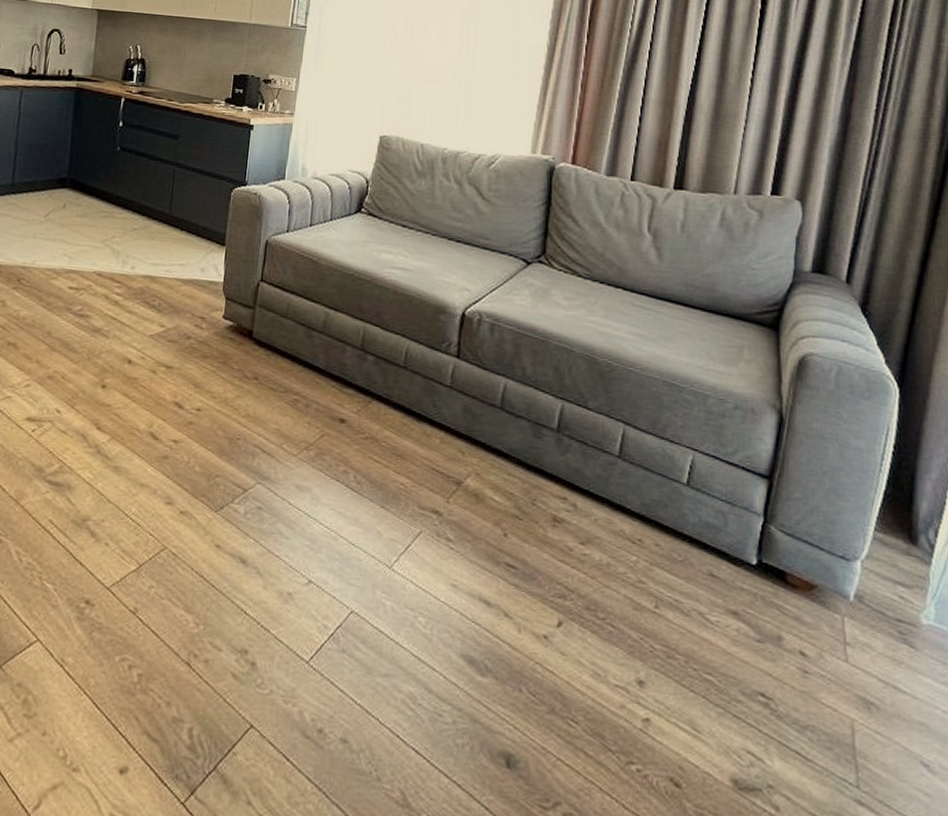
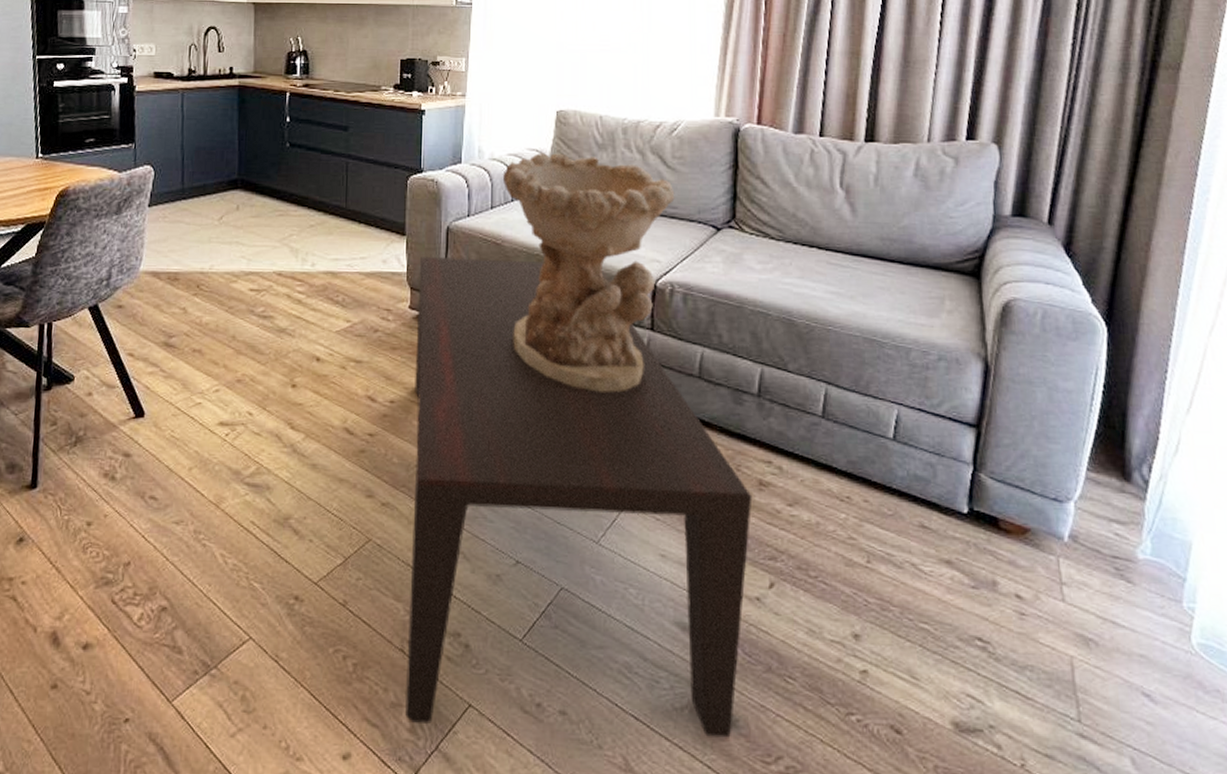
coffee table: none [186,268,546,779] -> present [405,257,753,738]
decorative bowl: none [322,175,489,417] -> present [502,153,675,392]

